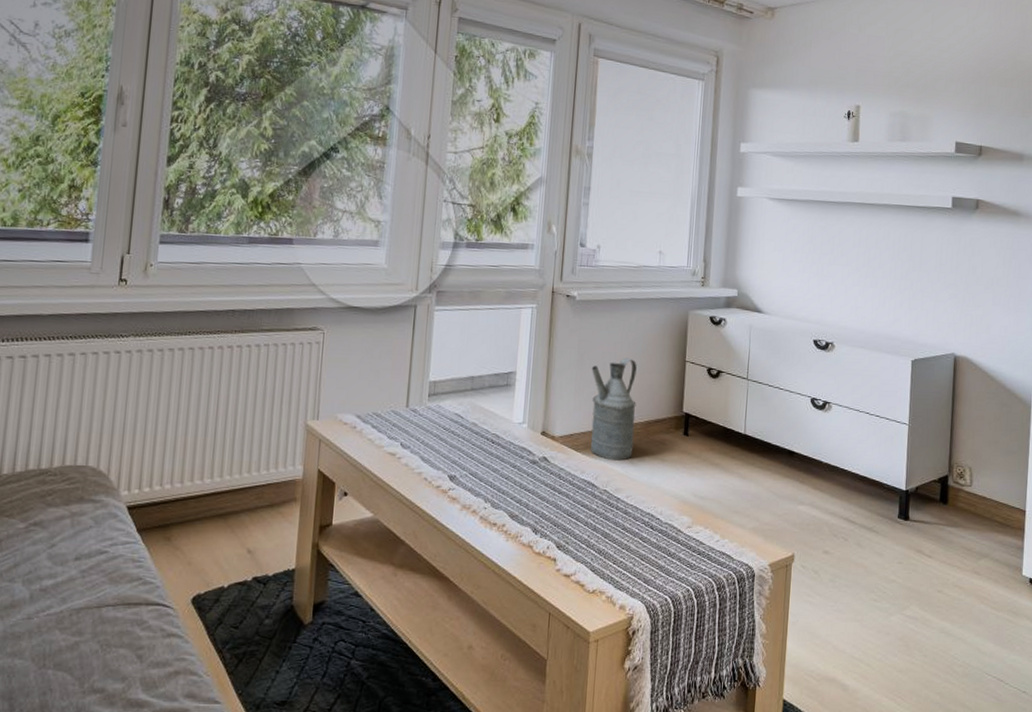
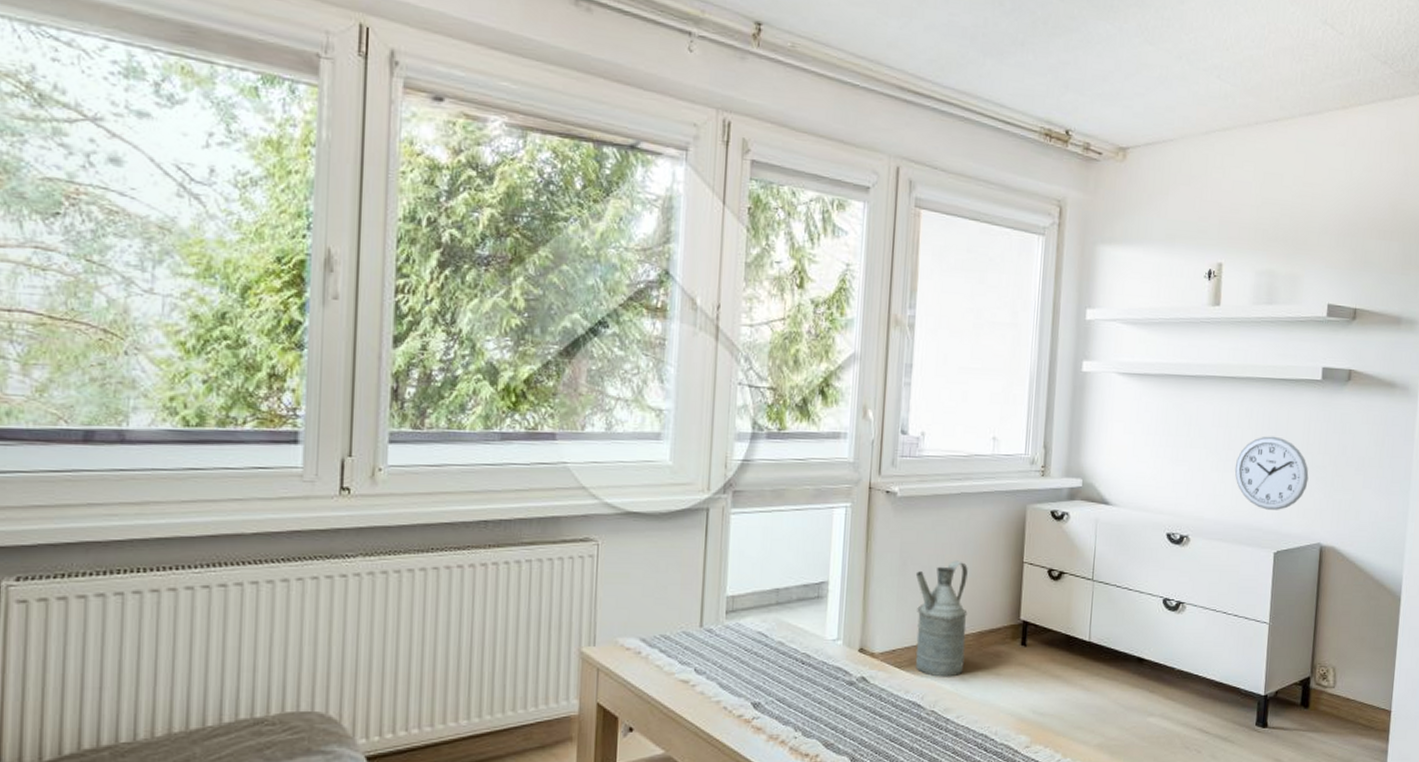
wall clock: none [874,256,942,323] -> present [1234,436,1309,510]

